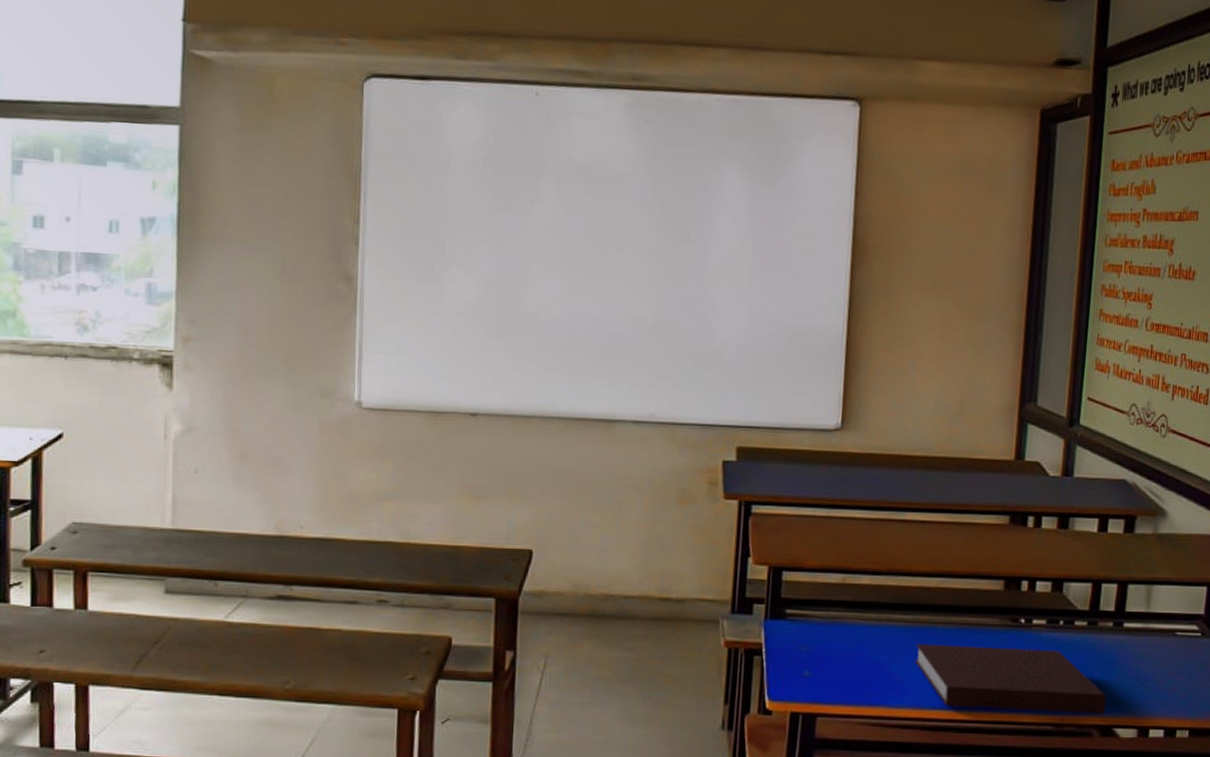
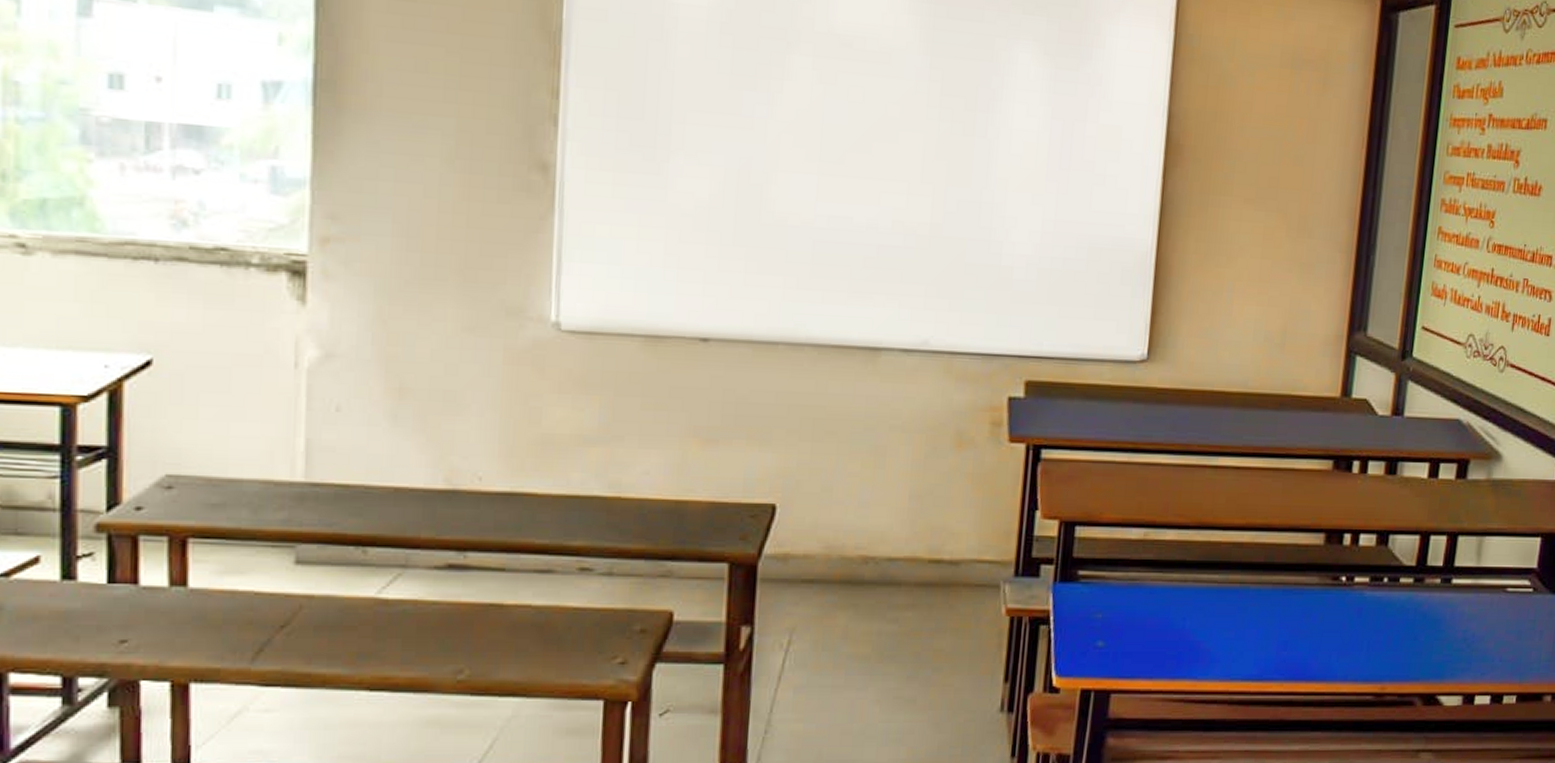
notebook: present [914,643,1107,715] -> none [1223,606,1431,681]

